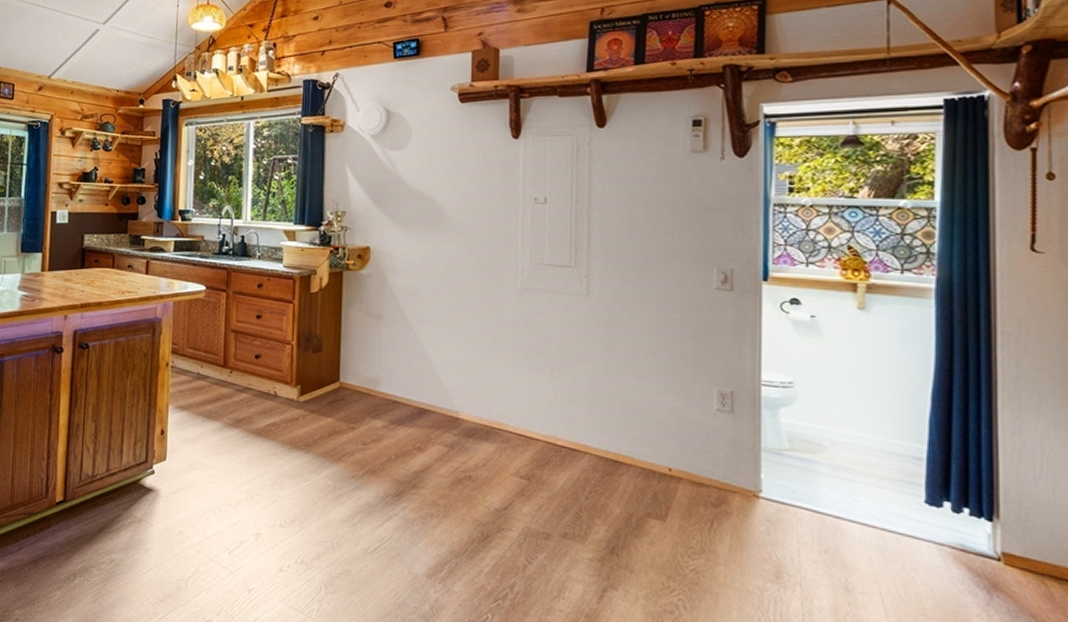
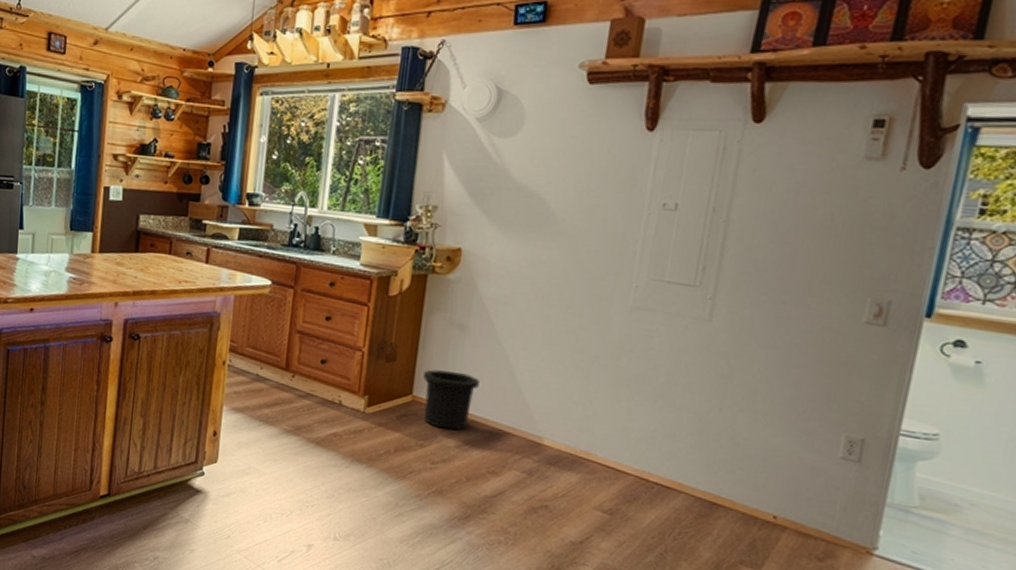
trash can: none [348,357,398,412] -> present [423,369,480,431]

